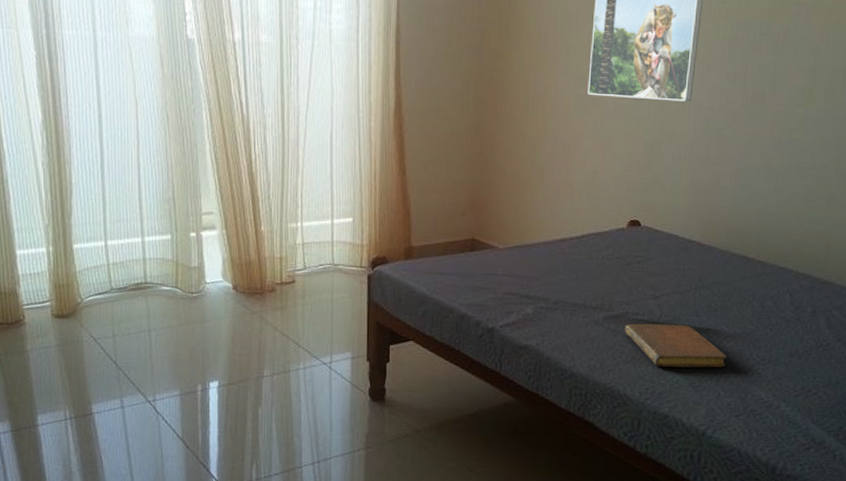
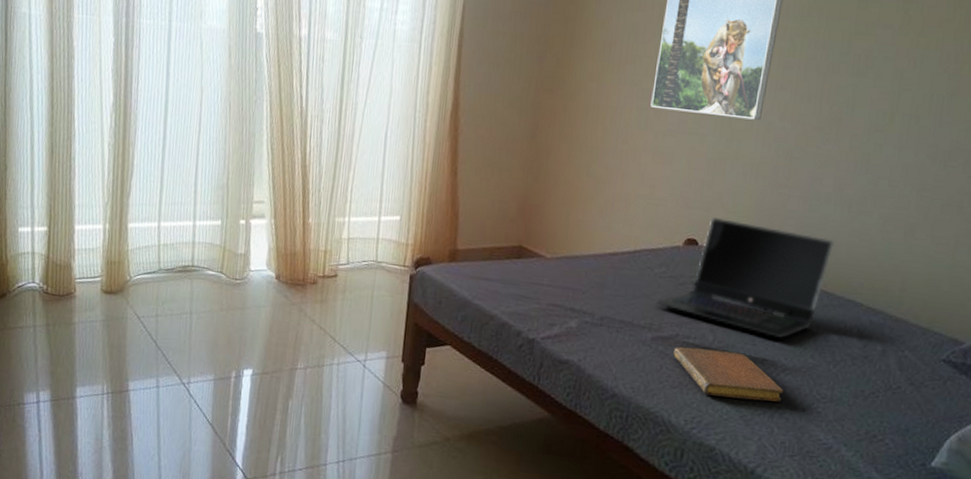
laptop computer: none [605,197,765,309] -> present [655,217,835,339]

